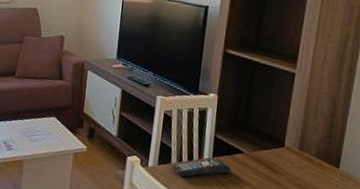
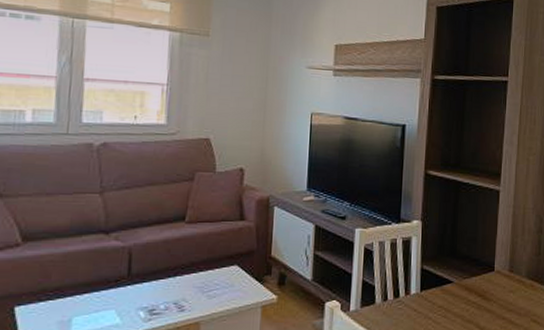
remote control: present [172,158,232,178] -> none [377,292,442,319]

